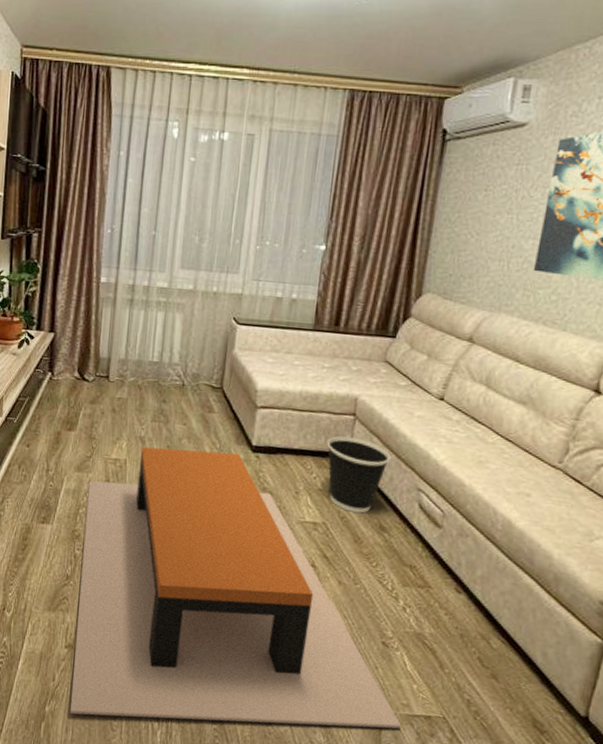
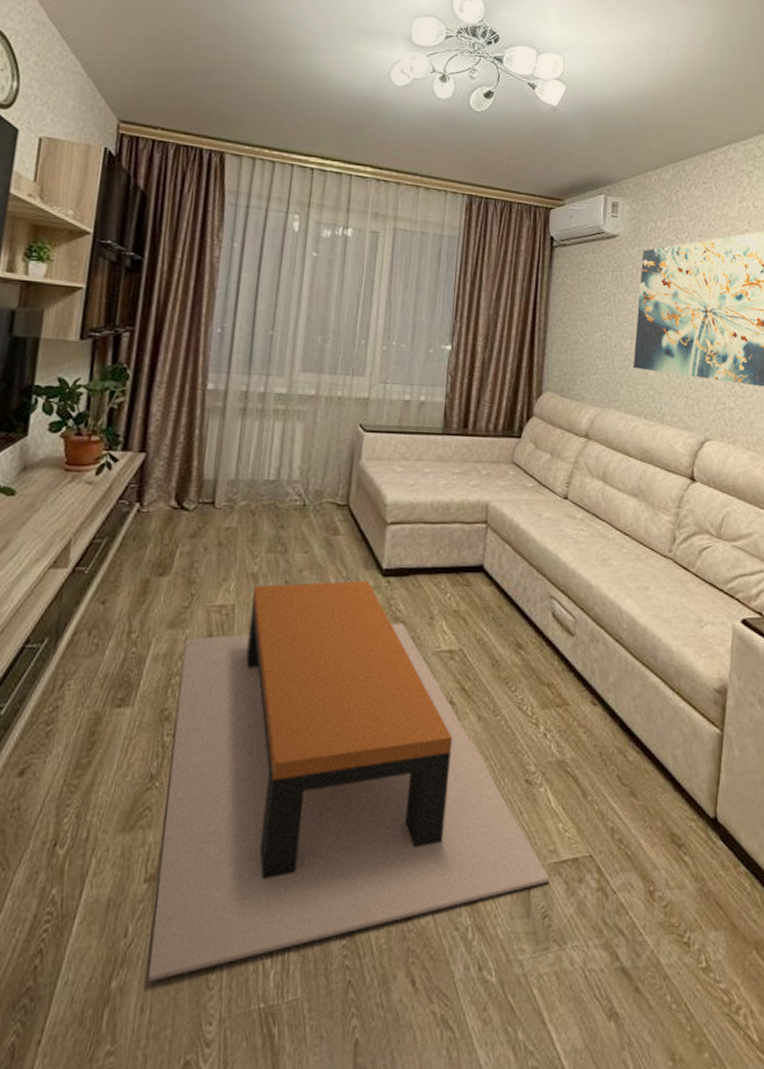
wastebasket: present [327,436,391,514] -> none [460,547,523,632]

